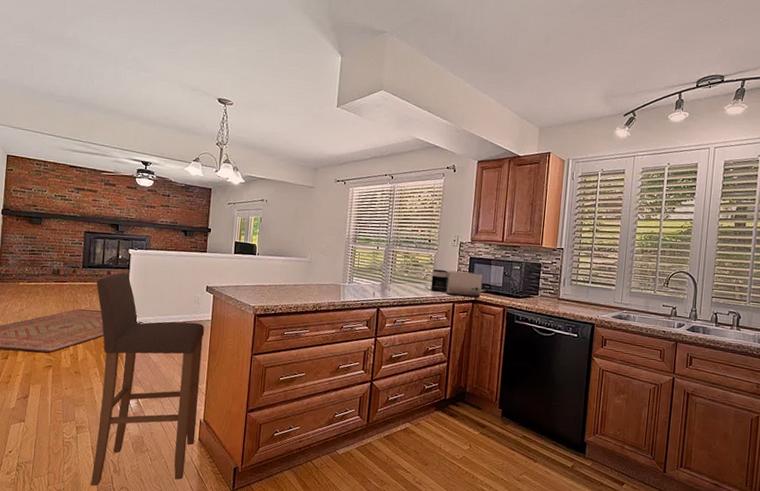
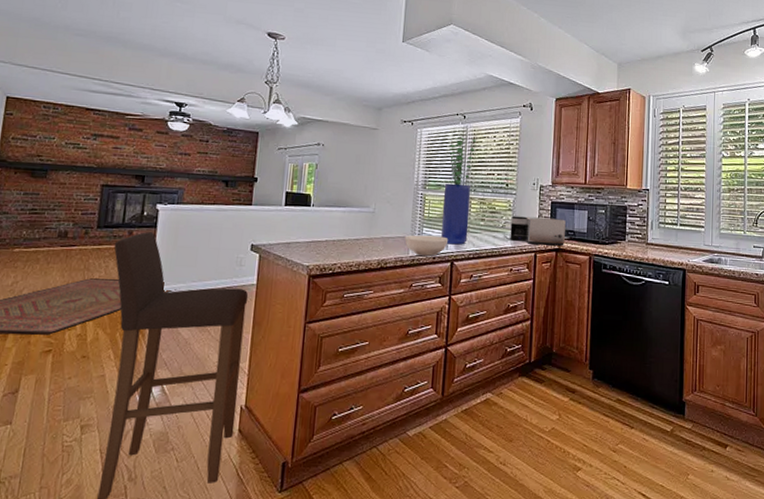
bowl: none [337,283,376,303] -> present [404,235,449,256]
vase: none [369,194,403,294] -> present [441,135,477,245]

